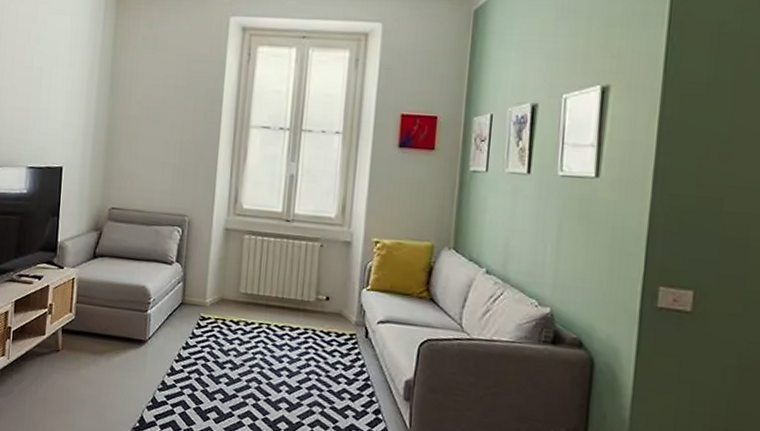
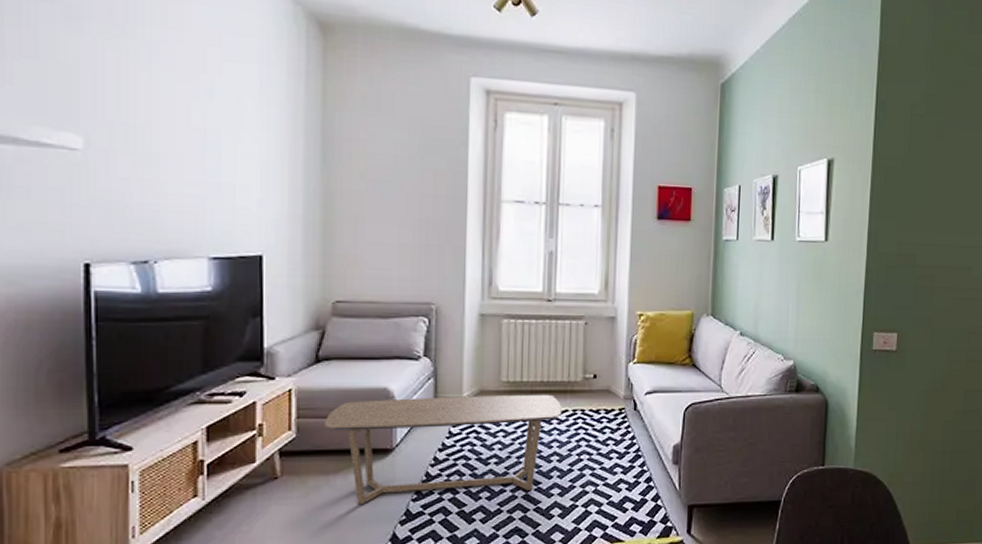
coffee table: none [95,294,295,400] -> present [324,394,563,505]

